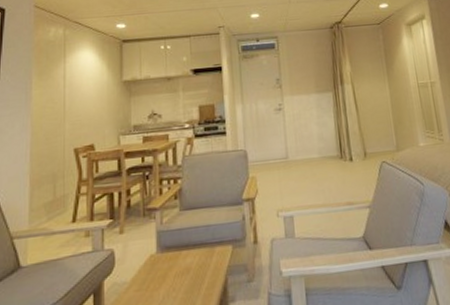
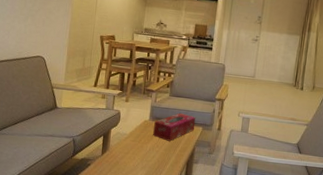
tissue box: none [164,231,222,278] -> present [153,112,196,141]

